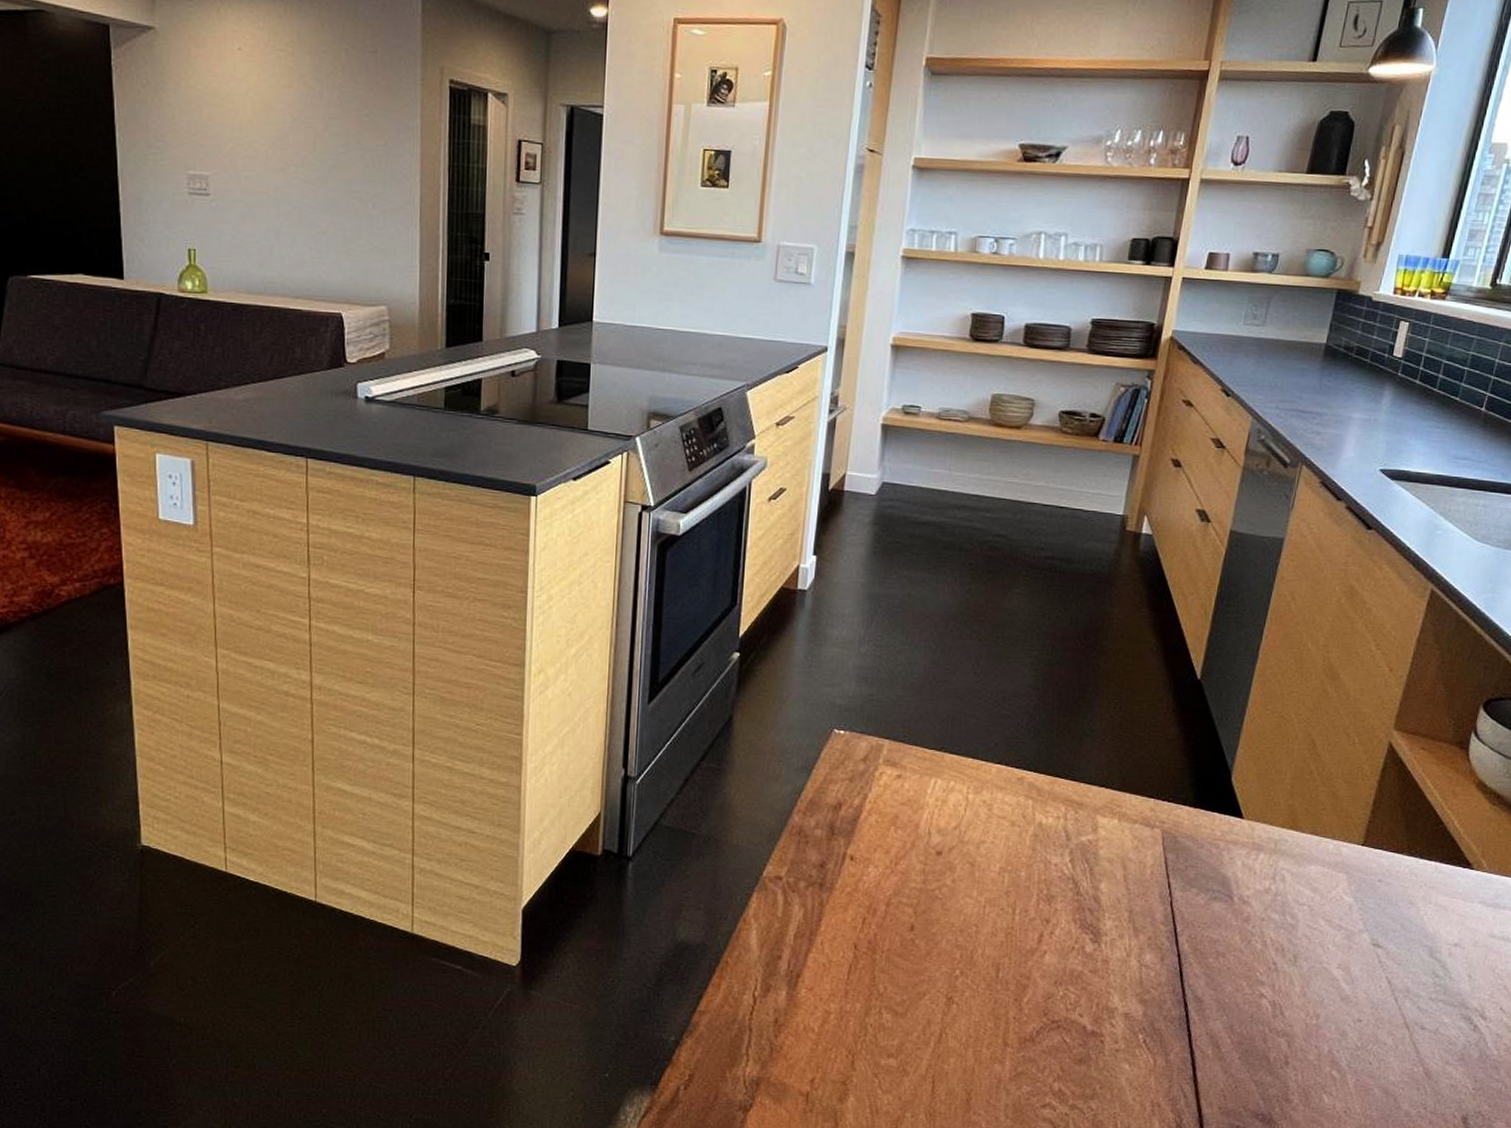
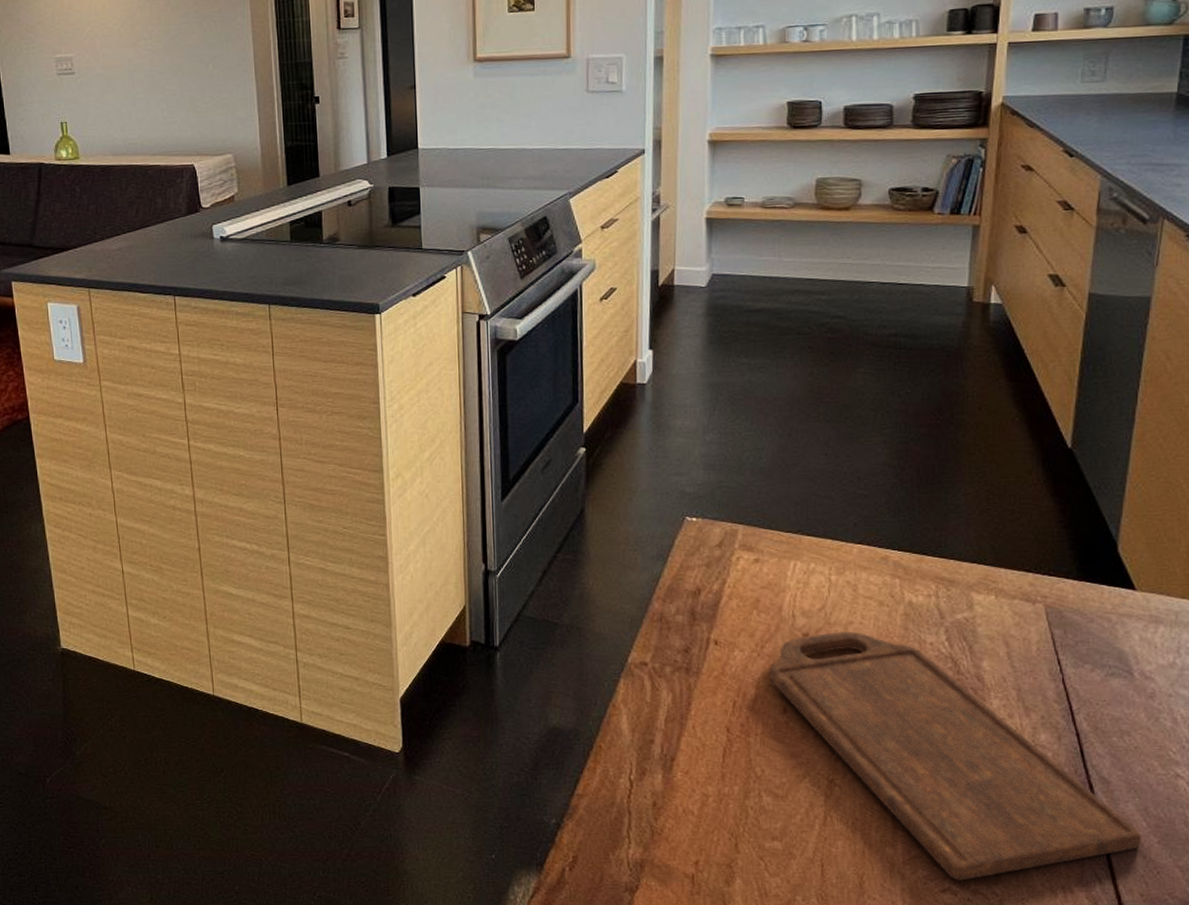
cutting board: none [901,850,1225,1096] -> present [770,631,1141,881]

